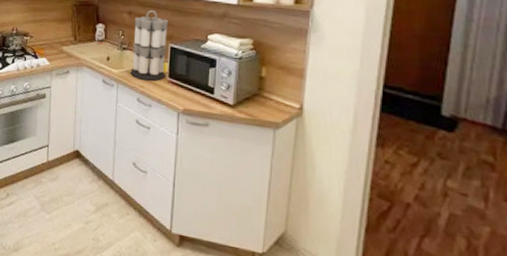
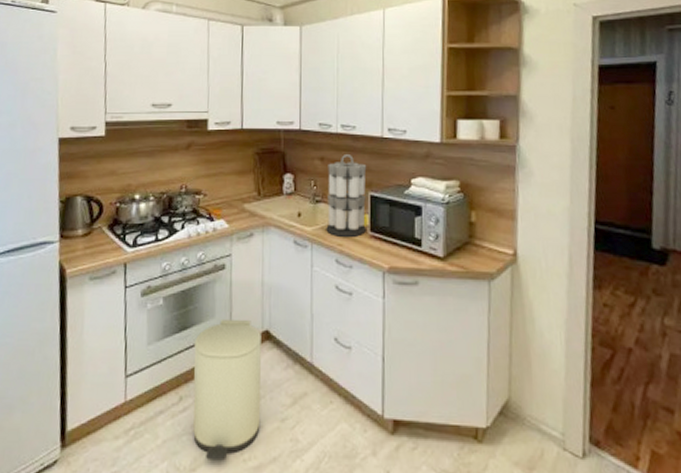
pedal bin: none [16,137,73,247] -> present [193,318,262,461]

